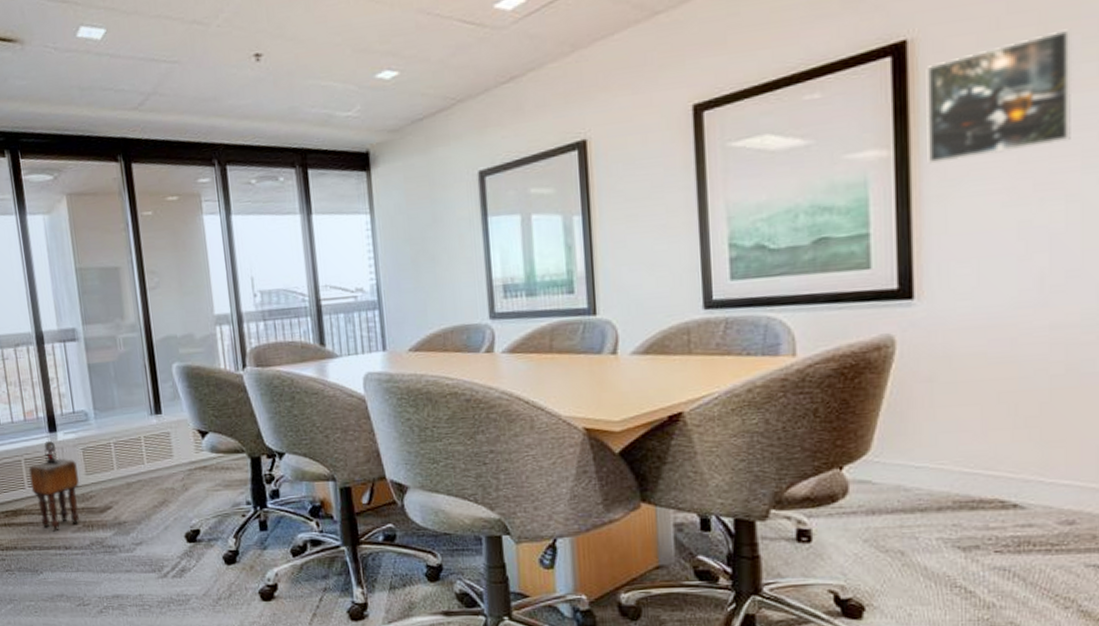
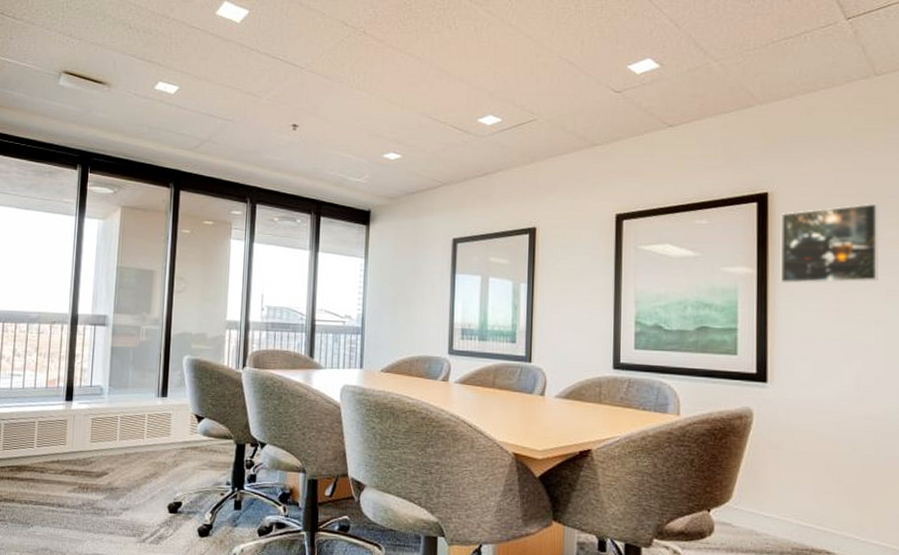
stool: present [28,440,80,532] -> none [39,407,84,490]

